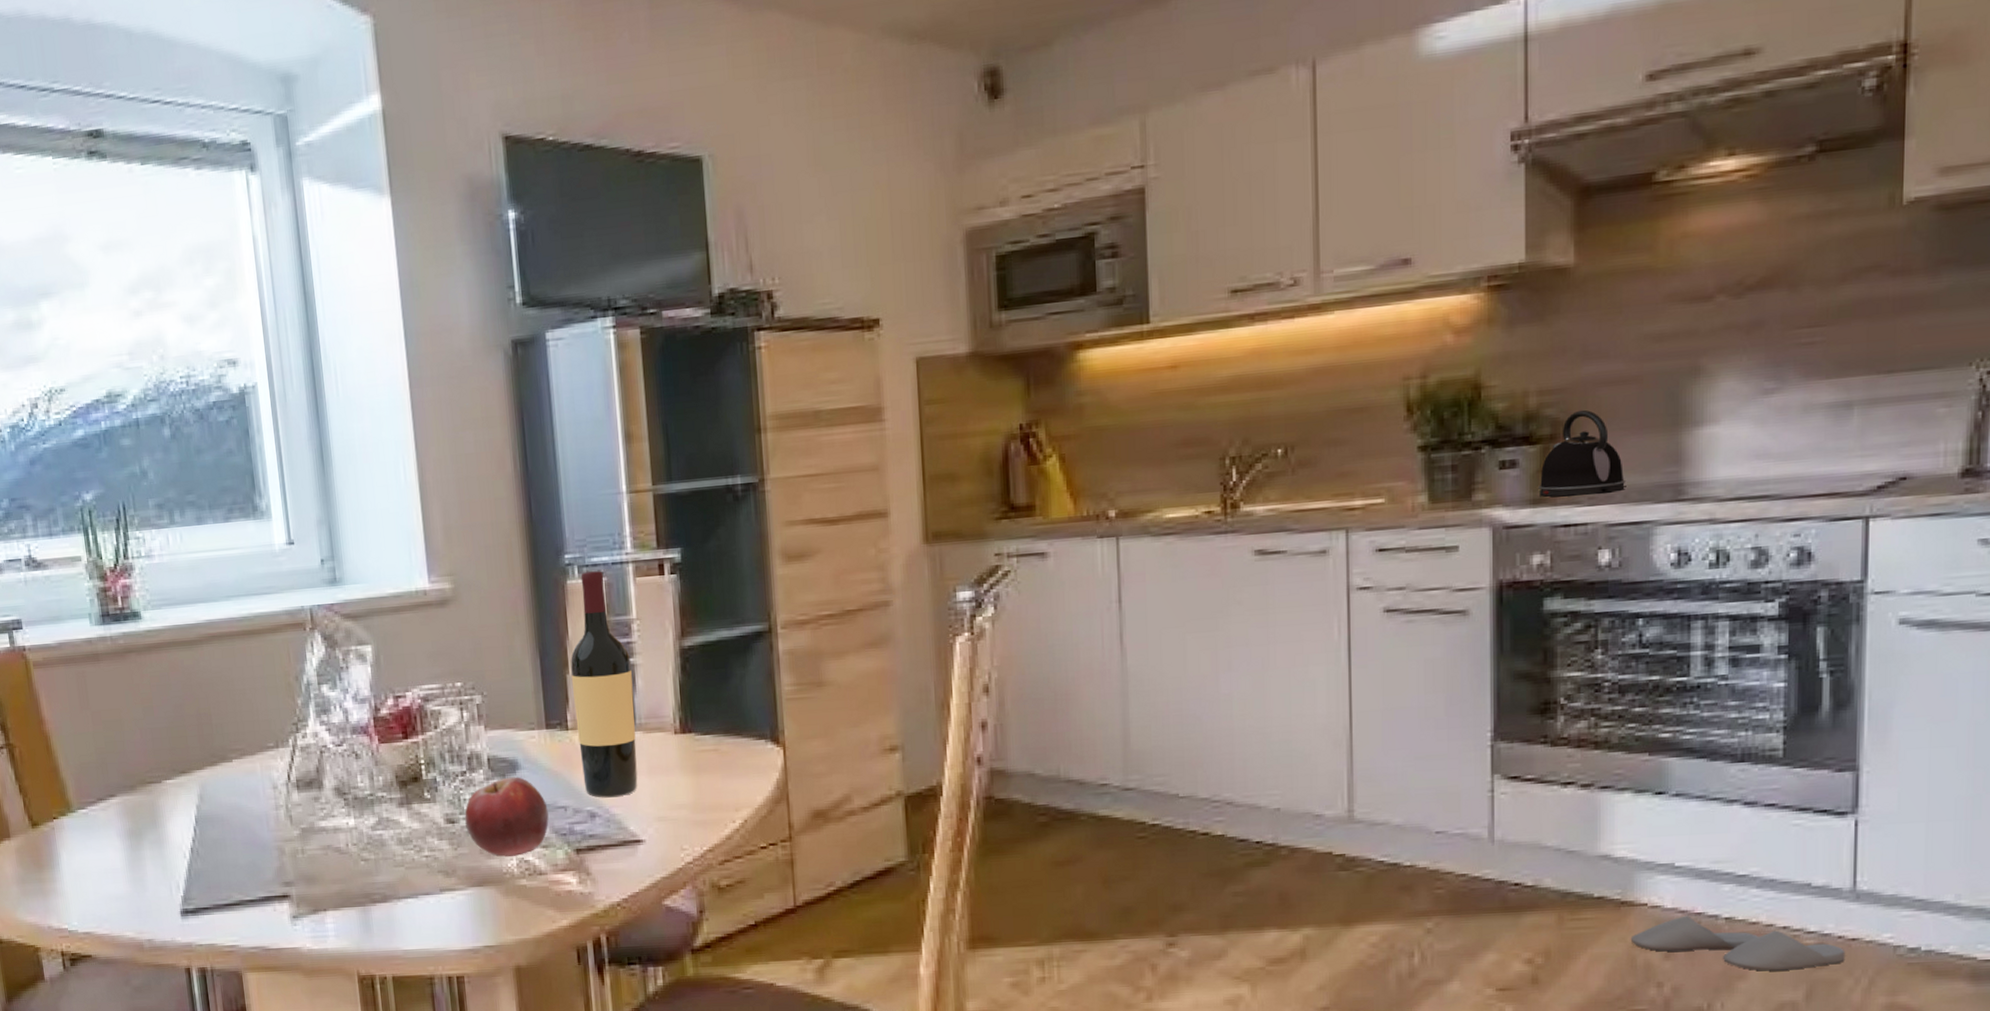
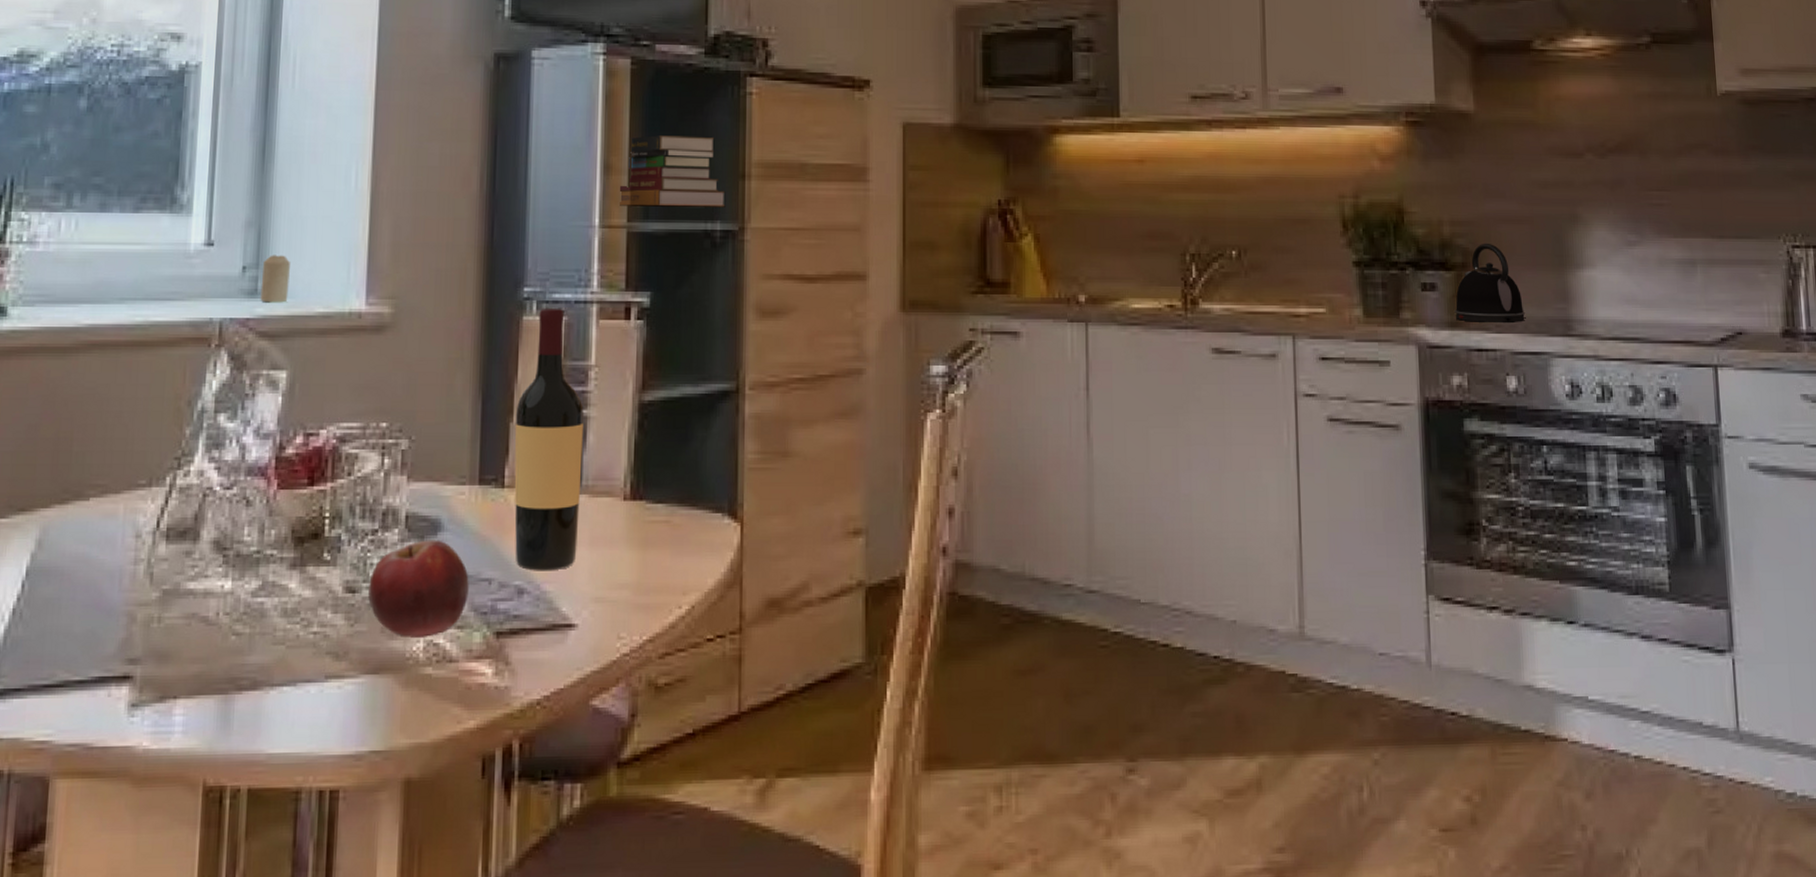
candle: none [337,546,363,589] -> present [260,255,290,303]
books: none [642,395,744,471] -> present [620,135,726,207]
slippers: present [1630,915,1846,971] -> none [1555,753,1737,815]

